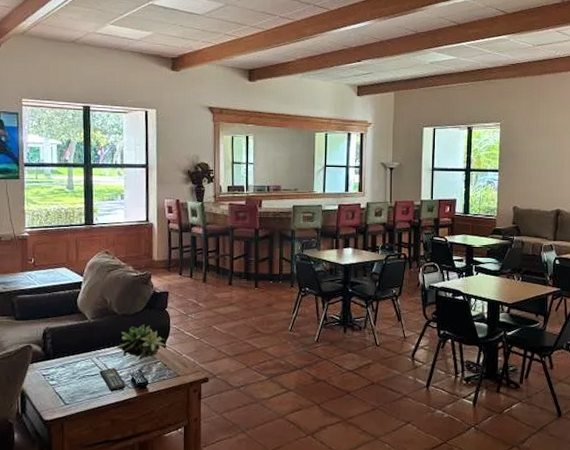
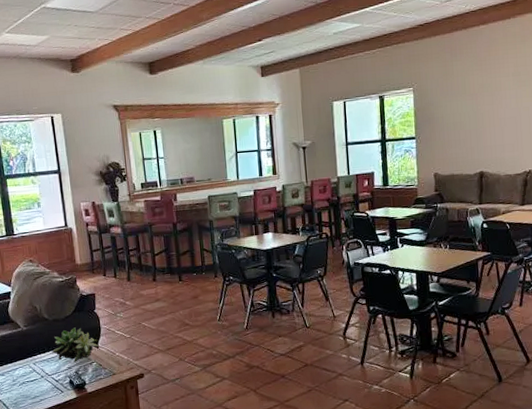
remote control: present [100,368,126,391] -> none [38,371,65,395]

